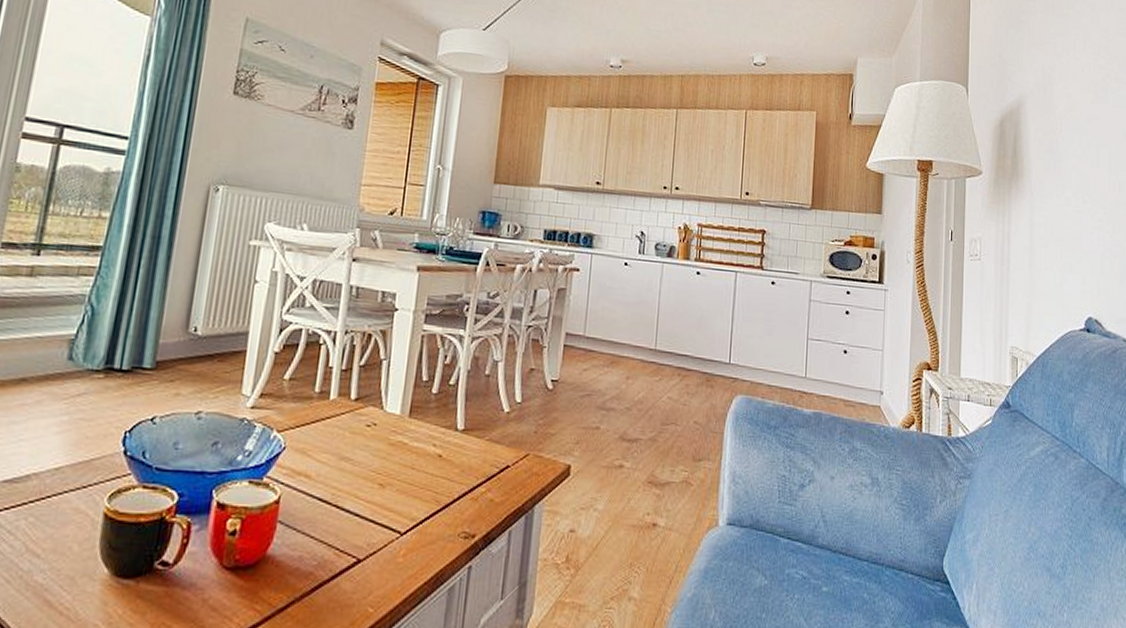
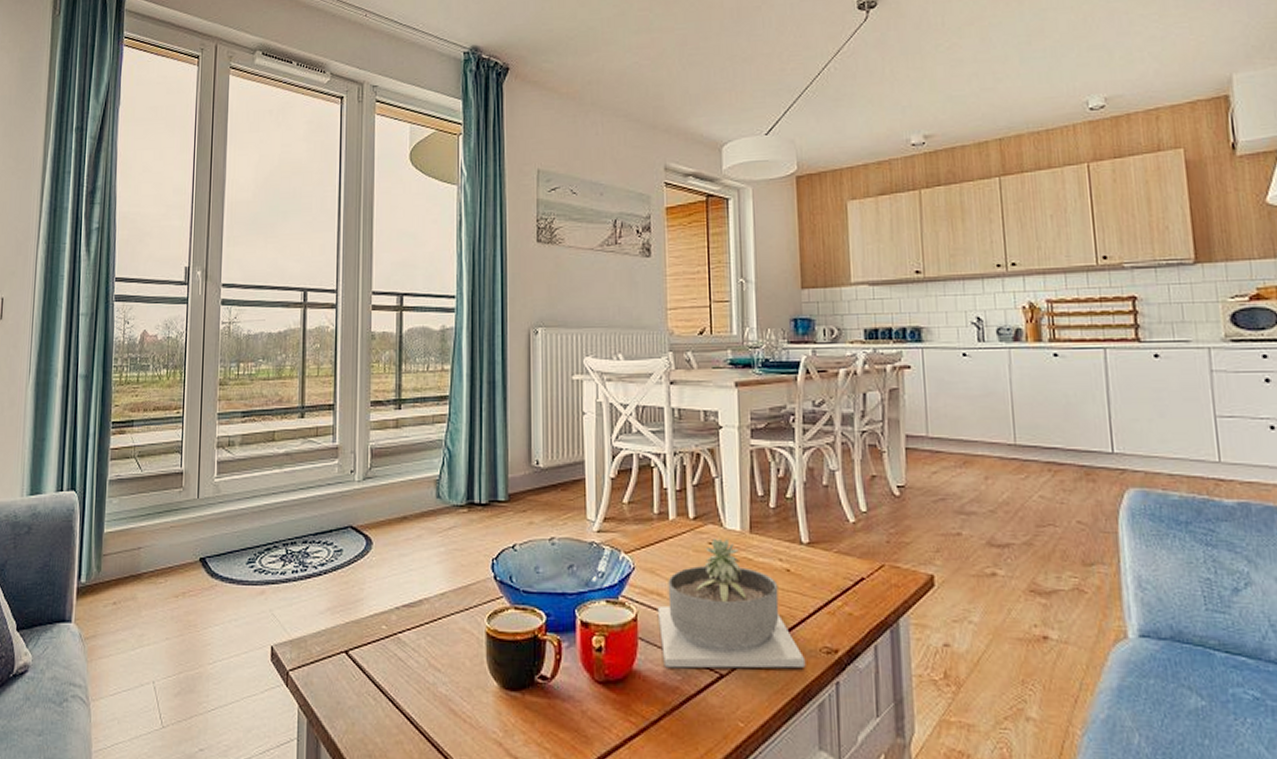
succulent planter: none [300,420,444,553] -> present [657,538,806,669]

